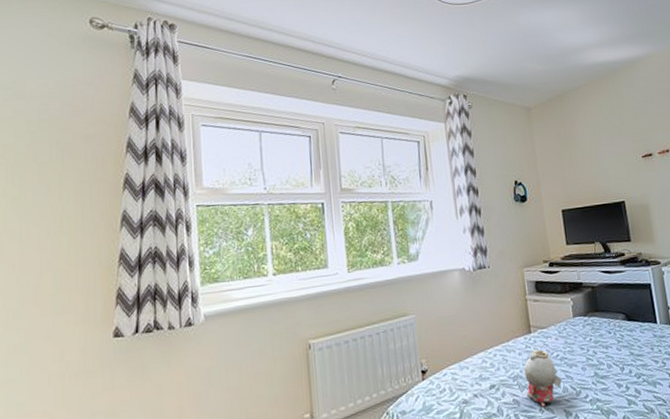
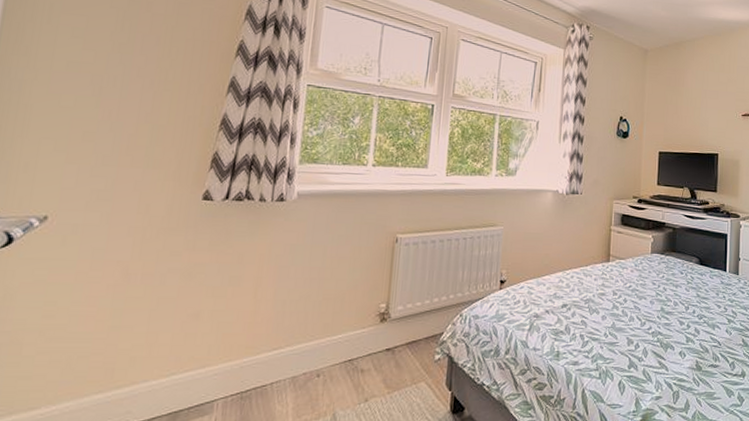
stuffed toy: present [524,349,562,407] -> none [594,277,630,332]

